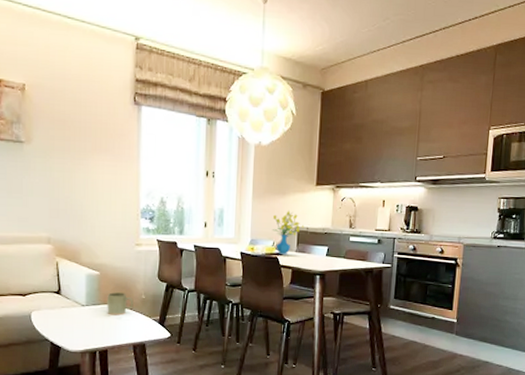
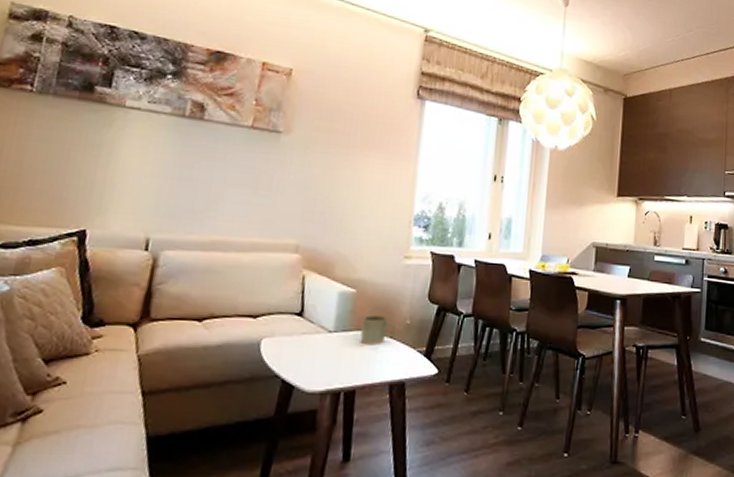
bouquet: present [273,210,305,255] -> none [567,223,604,275]

